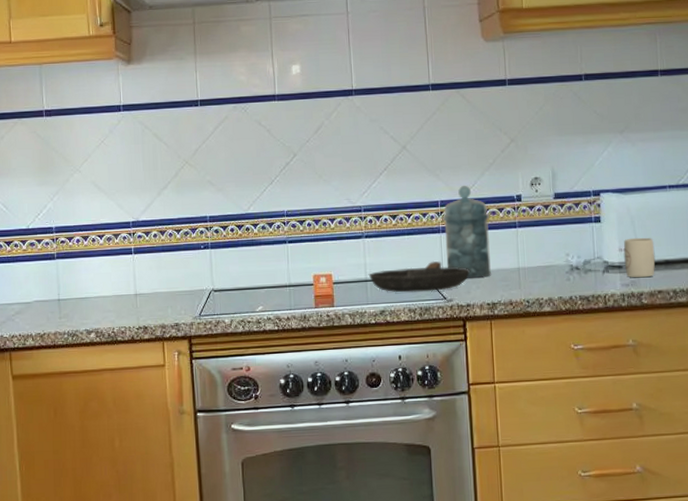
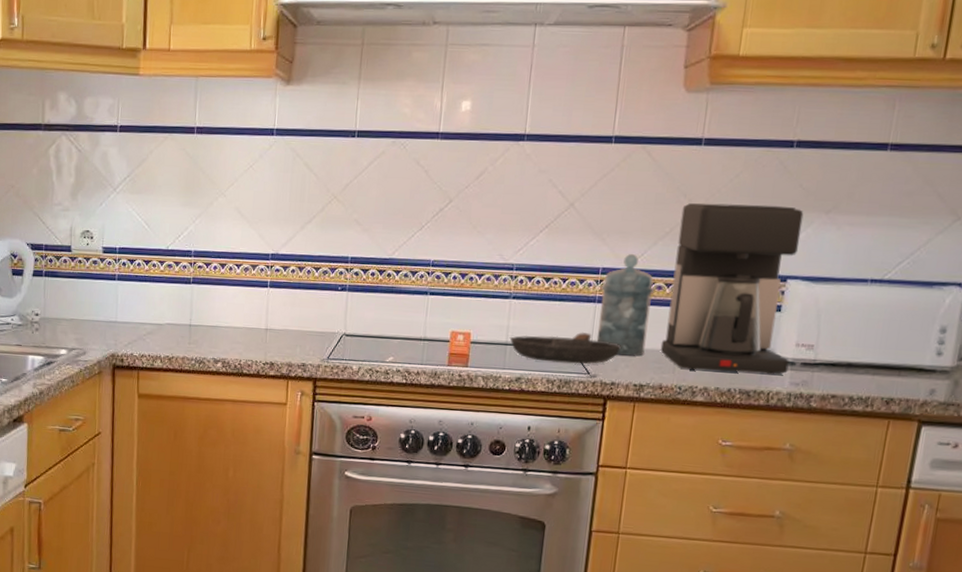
coffee maker: none [500,130,617,283] -> present [660,203,804,374]
mug: present [623,237,656,278] -> none [798,333,840,379]

